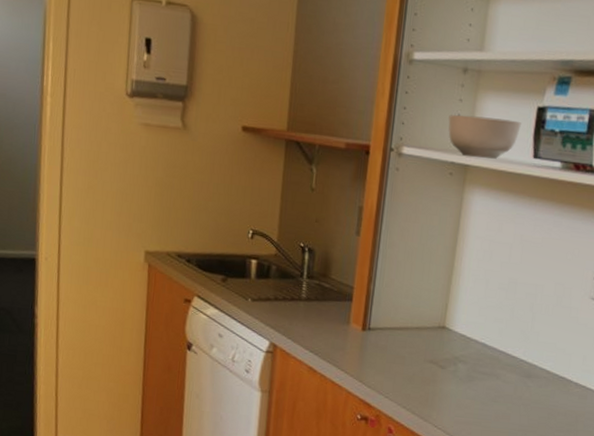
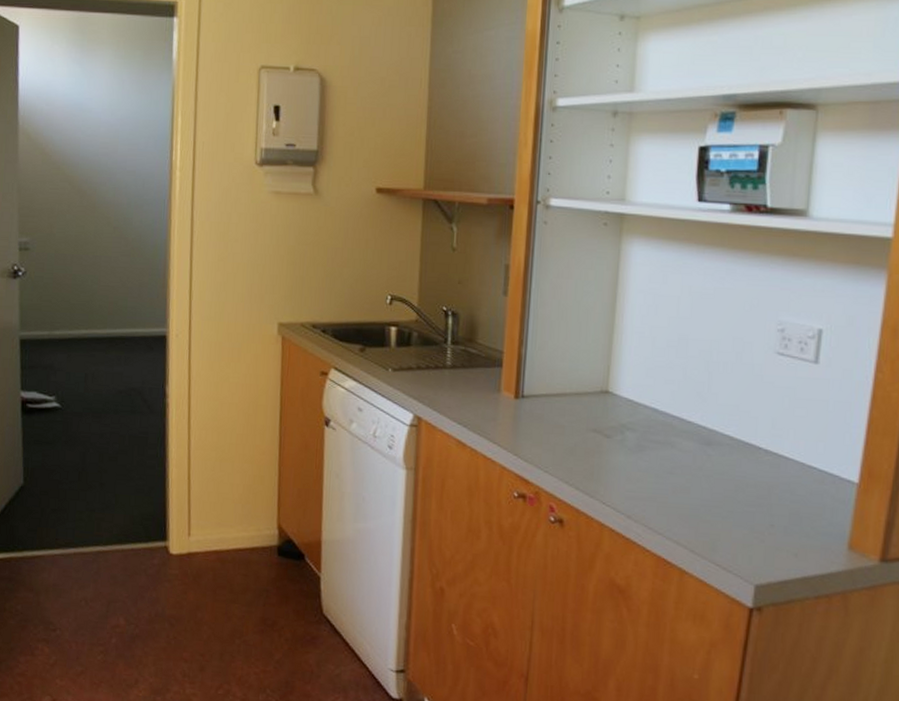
bowl: present [448,114,521,159] -> none [599,160,682,205]

